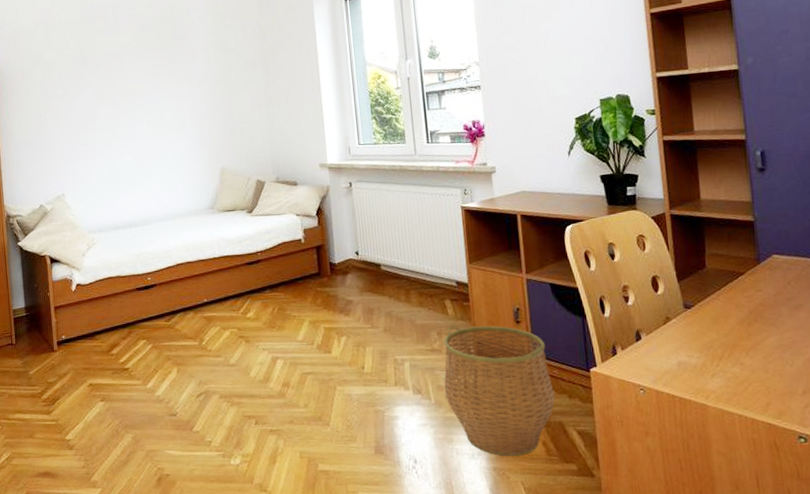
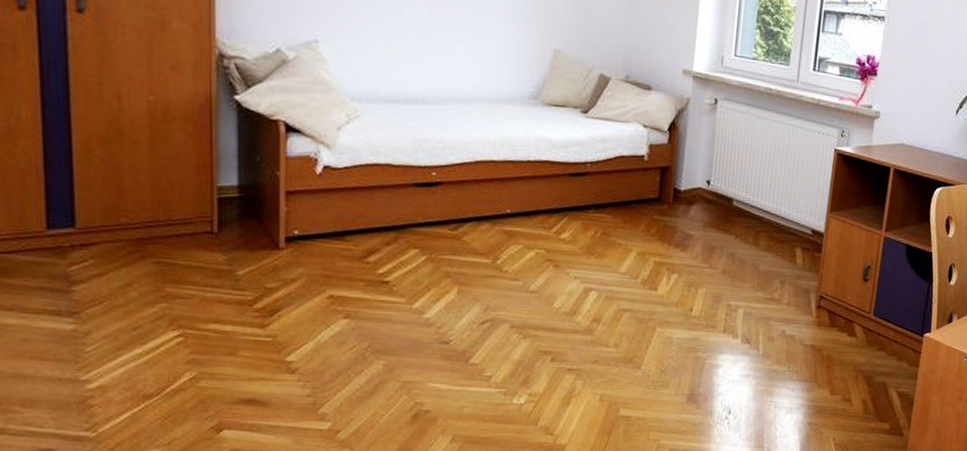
basket: present [443,325,555,457] -> none [775,277,888,413]

